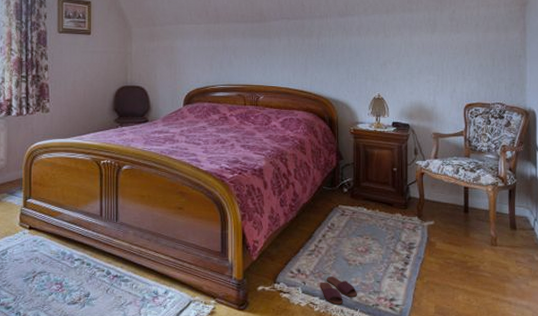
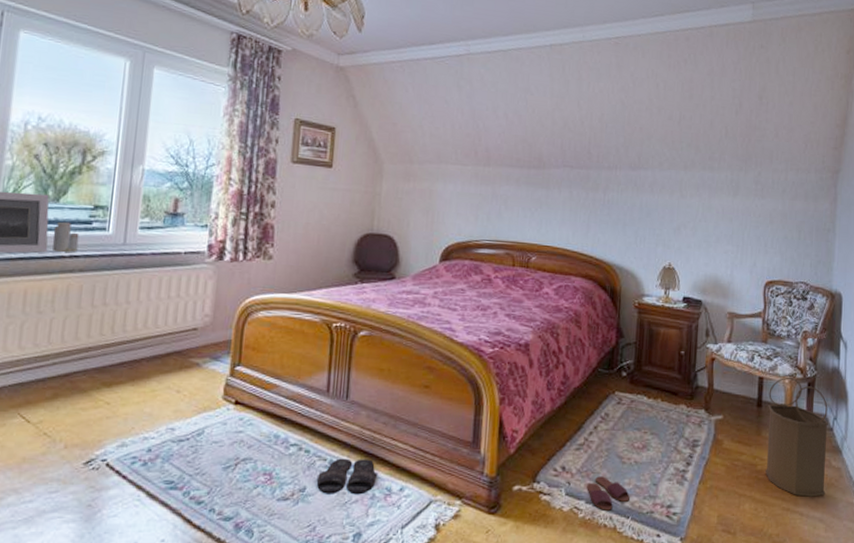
slippers: none [97,269,147,298] -> present [316,458,379,495]
basket: none [474,185,531,288] -> present [764,377,829,497]

